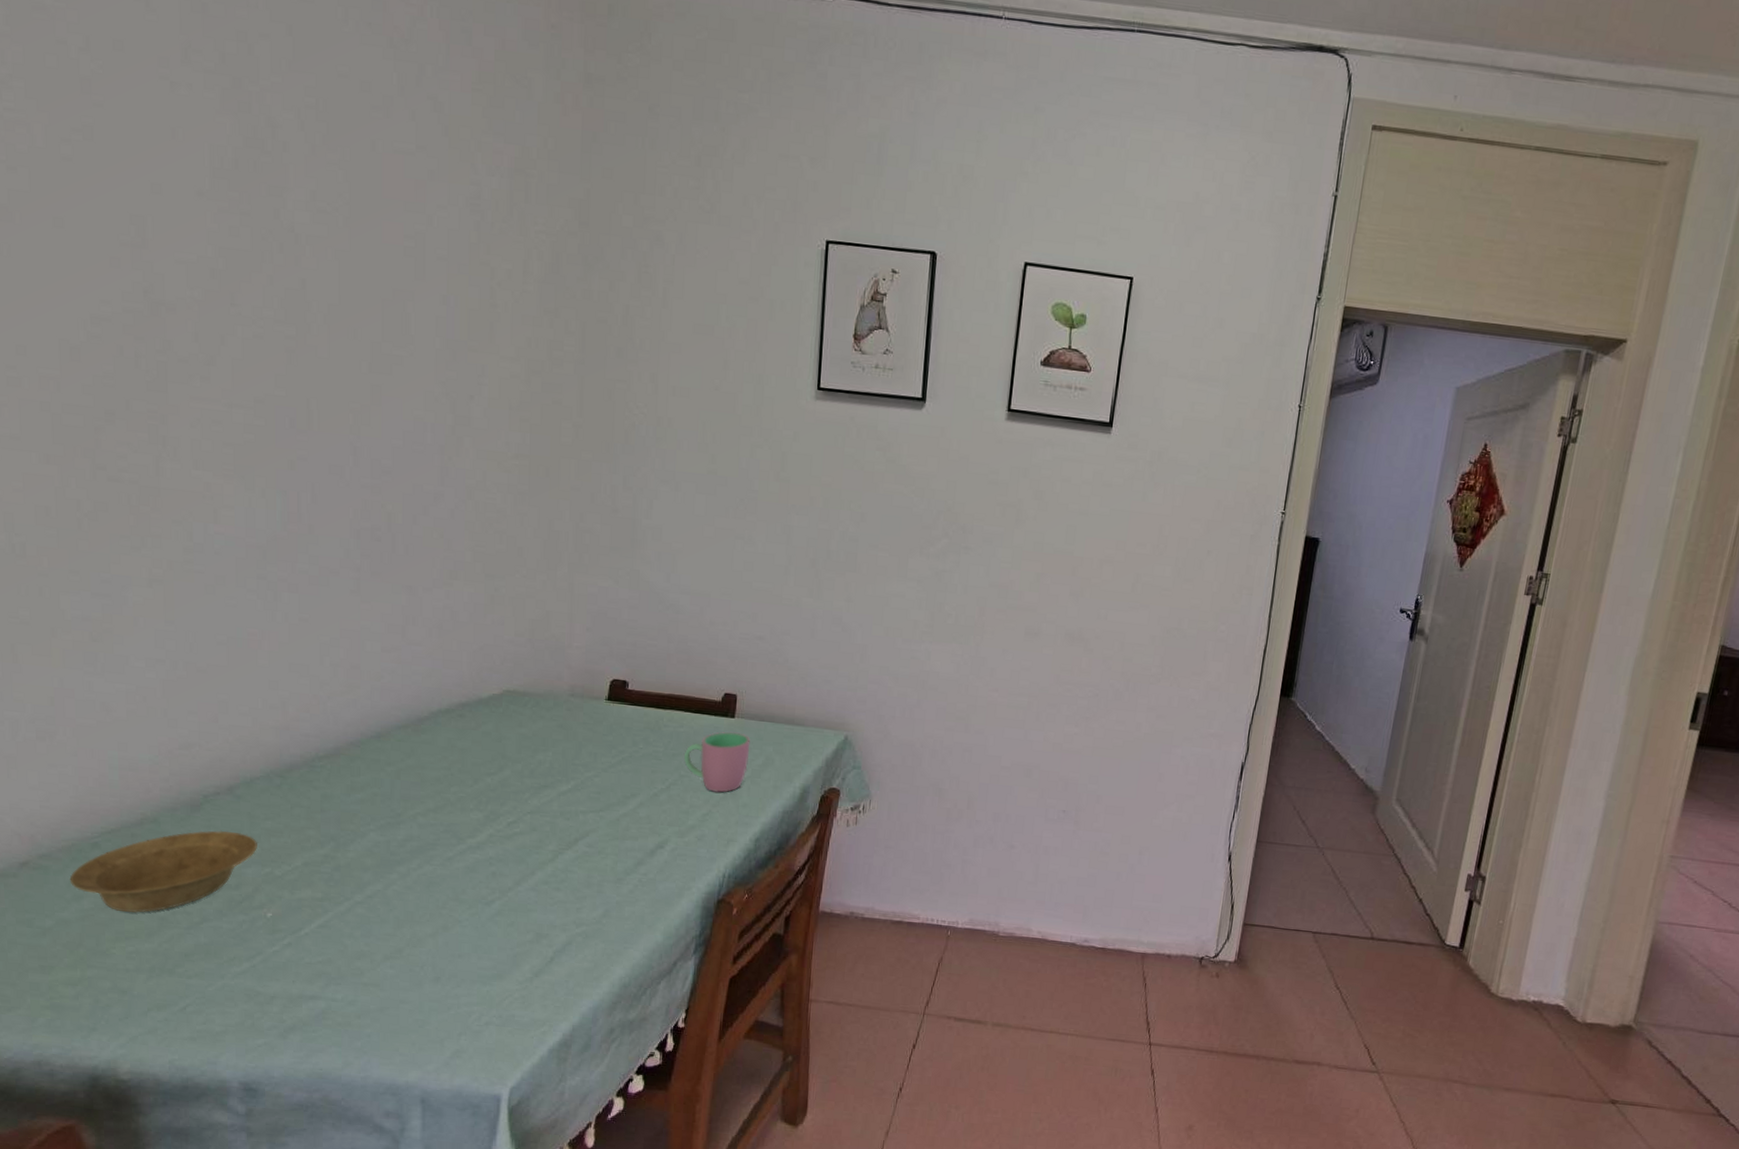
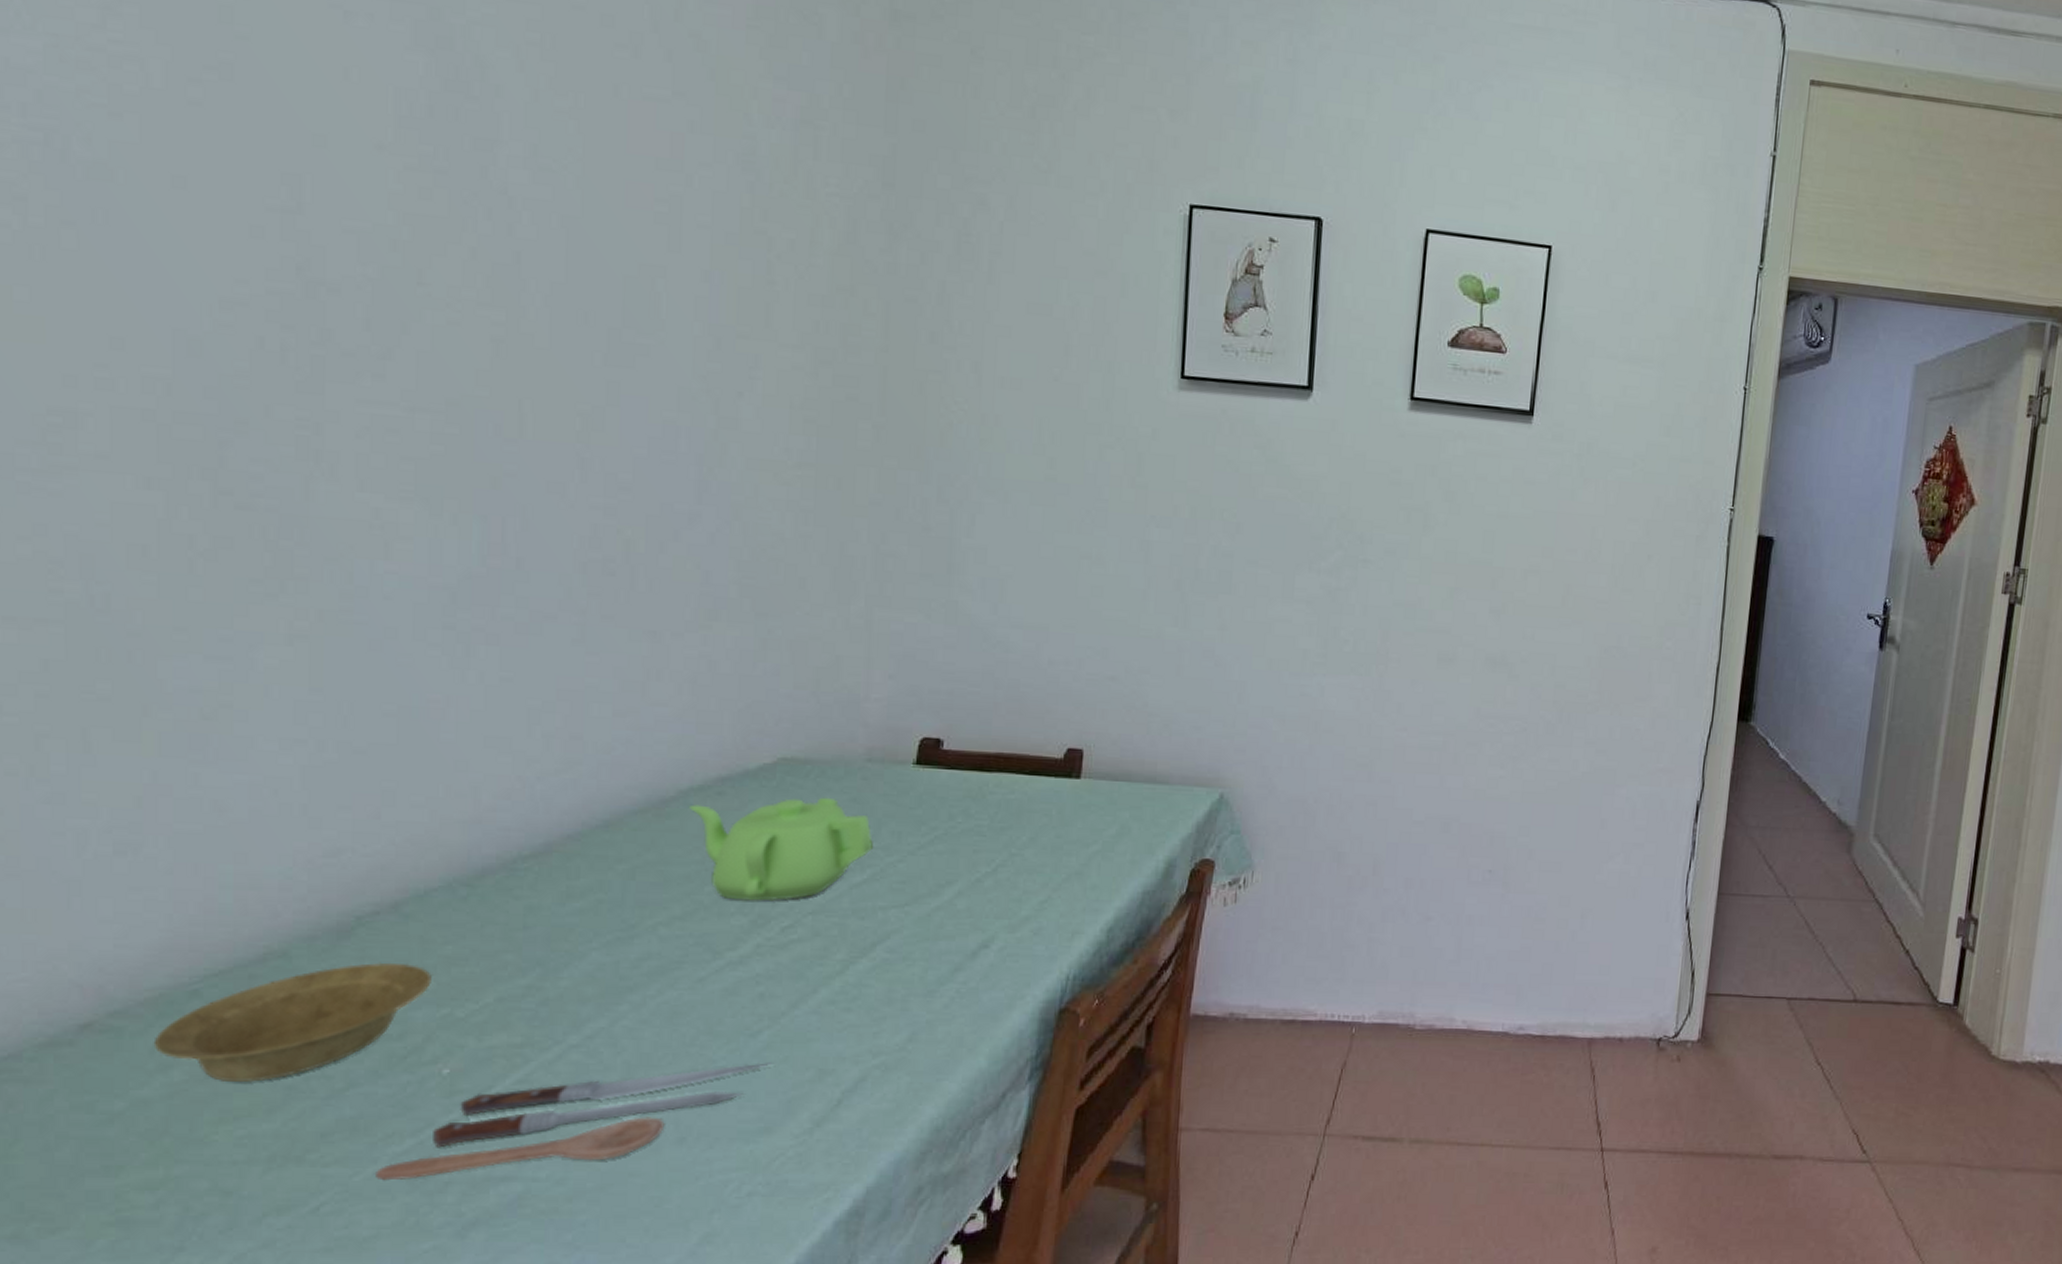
spoon: none [222,925,501,993] -> present [374,1062,771,1181]
teapot: none [438,722,575,802] -> present [688,797,873,902]
cup: present [684,731,751,793] -> none [1016,796,1101,873]

